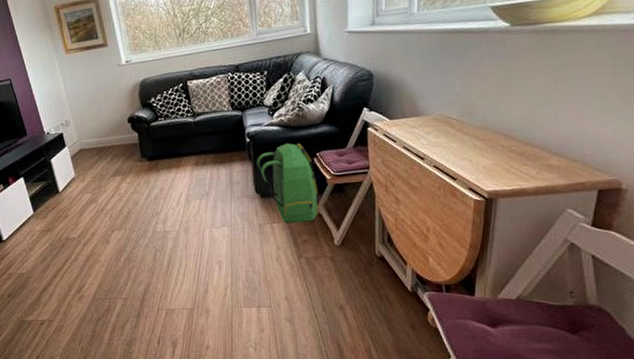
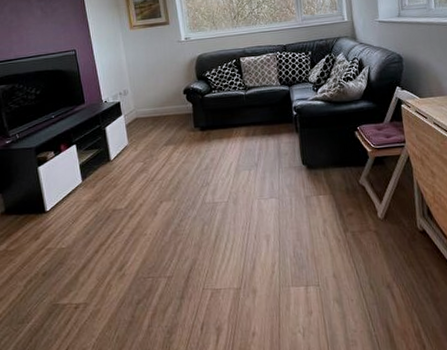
backpack: present [257,142,319,224] -> none [303,116,362,196]

